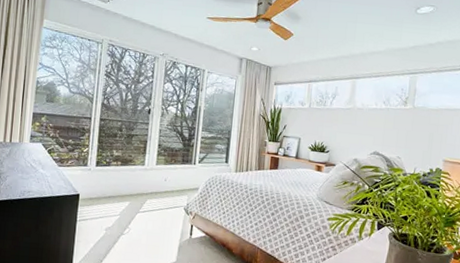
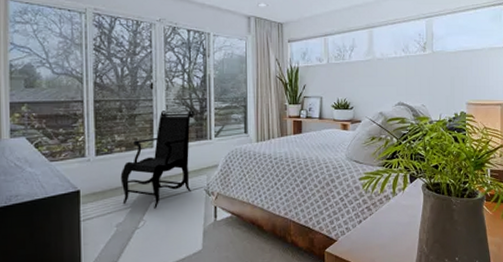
armchair: none [113,134,183,219] -> present [120,110,195,209]

